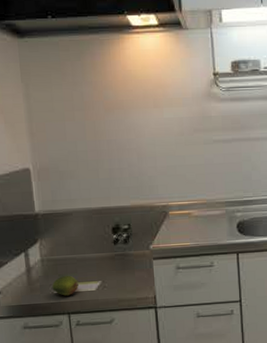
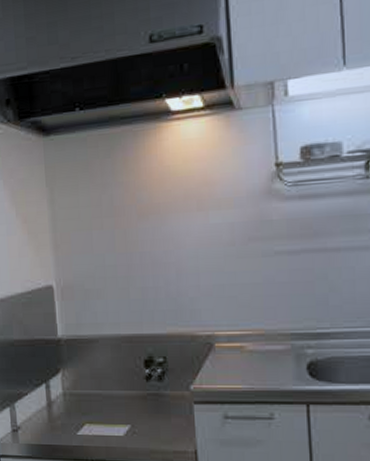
fruit: present [52,275,79,296] -> none [74,414,104,439]

